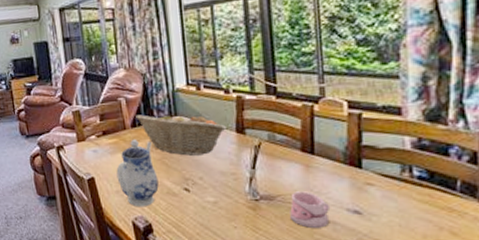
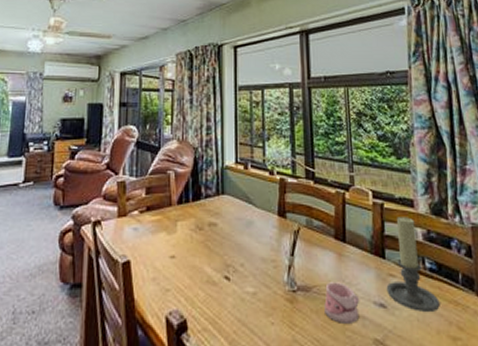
teapot: present [116,139,159,207] -> none [155,217,199,299]
fruit basket: present [135,112,226,156] -> none [183,191,269,239]
candle holder: none [362,125,429,218] -> present [386,217,440,312]

